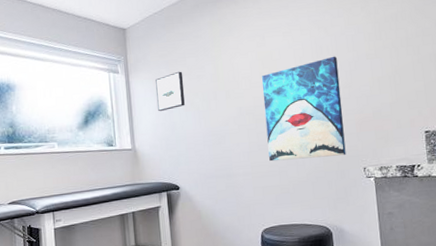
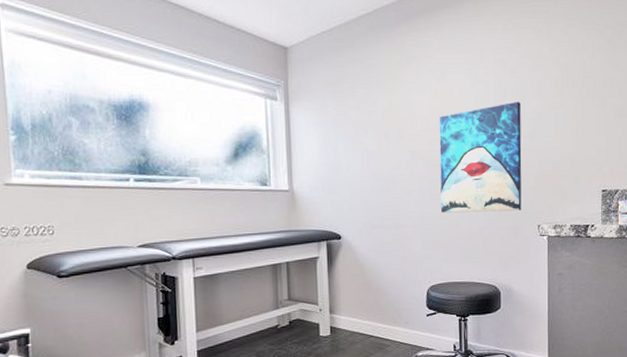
wall art: present [155,71,185,112] -> none [319,104,353,149]

